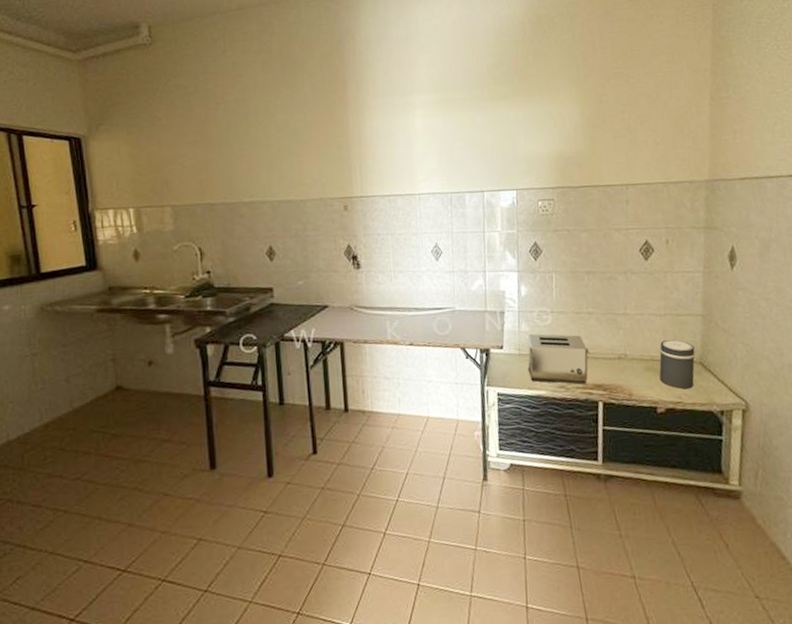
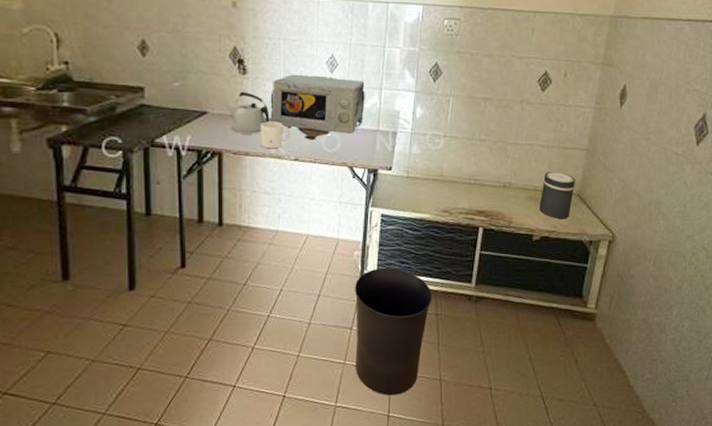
kettle: none [343,284,385,325] -> present [224,91,270,136]
mug: none [376,309,404,336] -> present [260,121,290,149]
microwave: none [383,264,471,325] -> present [270,74,365,140]
waste bin: none [478,447,559,585] -> present [355,267,432,396]
toaster: present [527,333,589,385] -> none [414,156,476,210]

